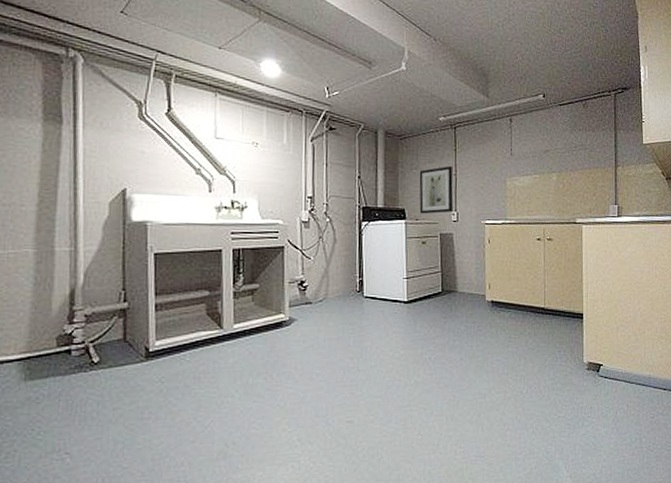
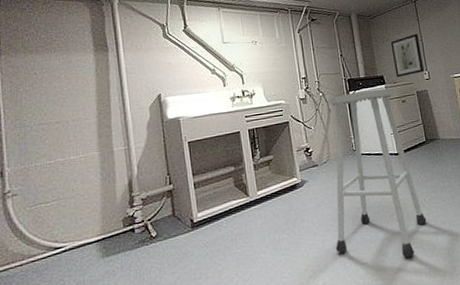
stool: none [318,223,428,420] -> present [327,87,427,258]

